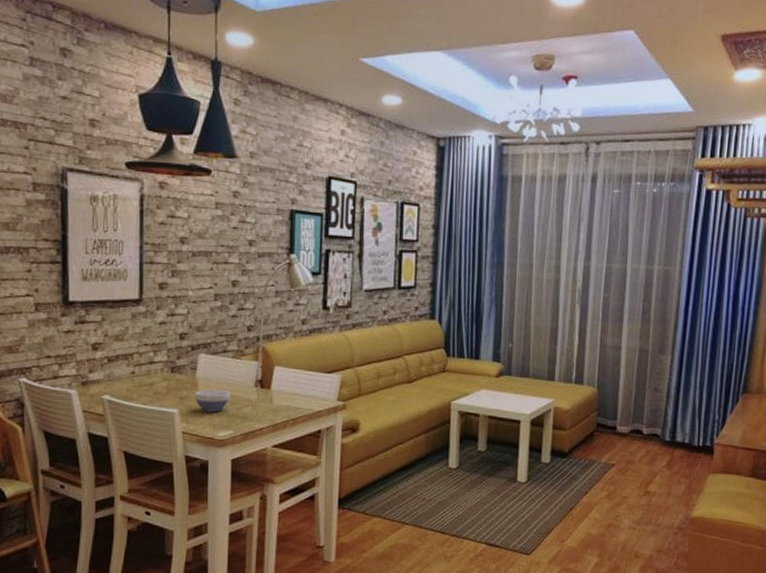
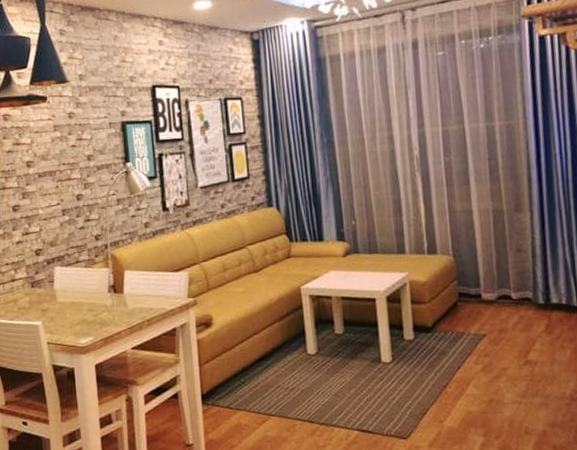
bowl: present [194,389,230,413] -> none [54,299,87,322]

